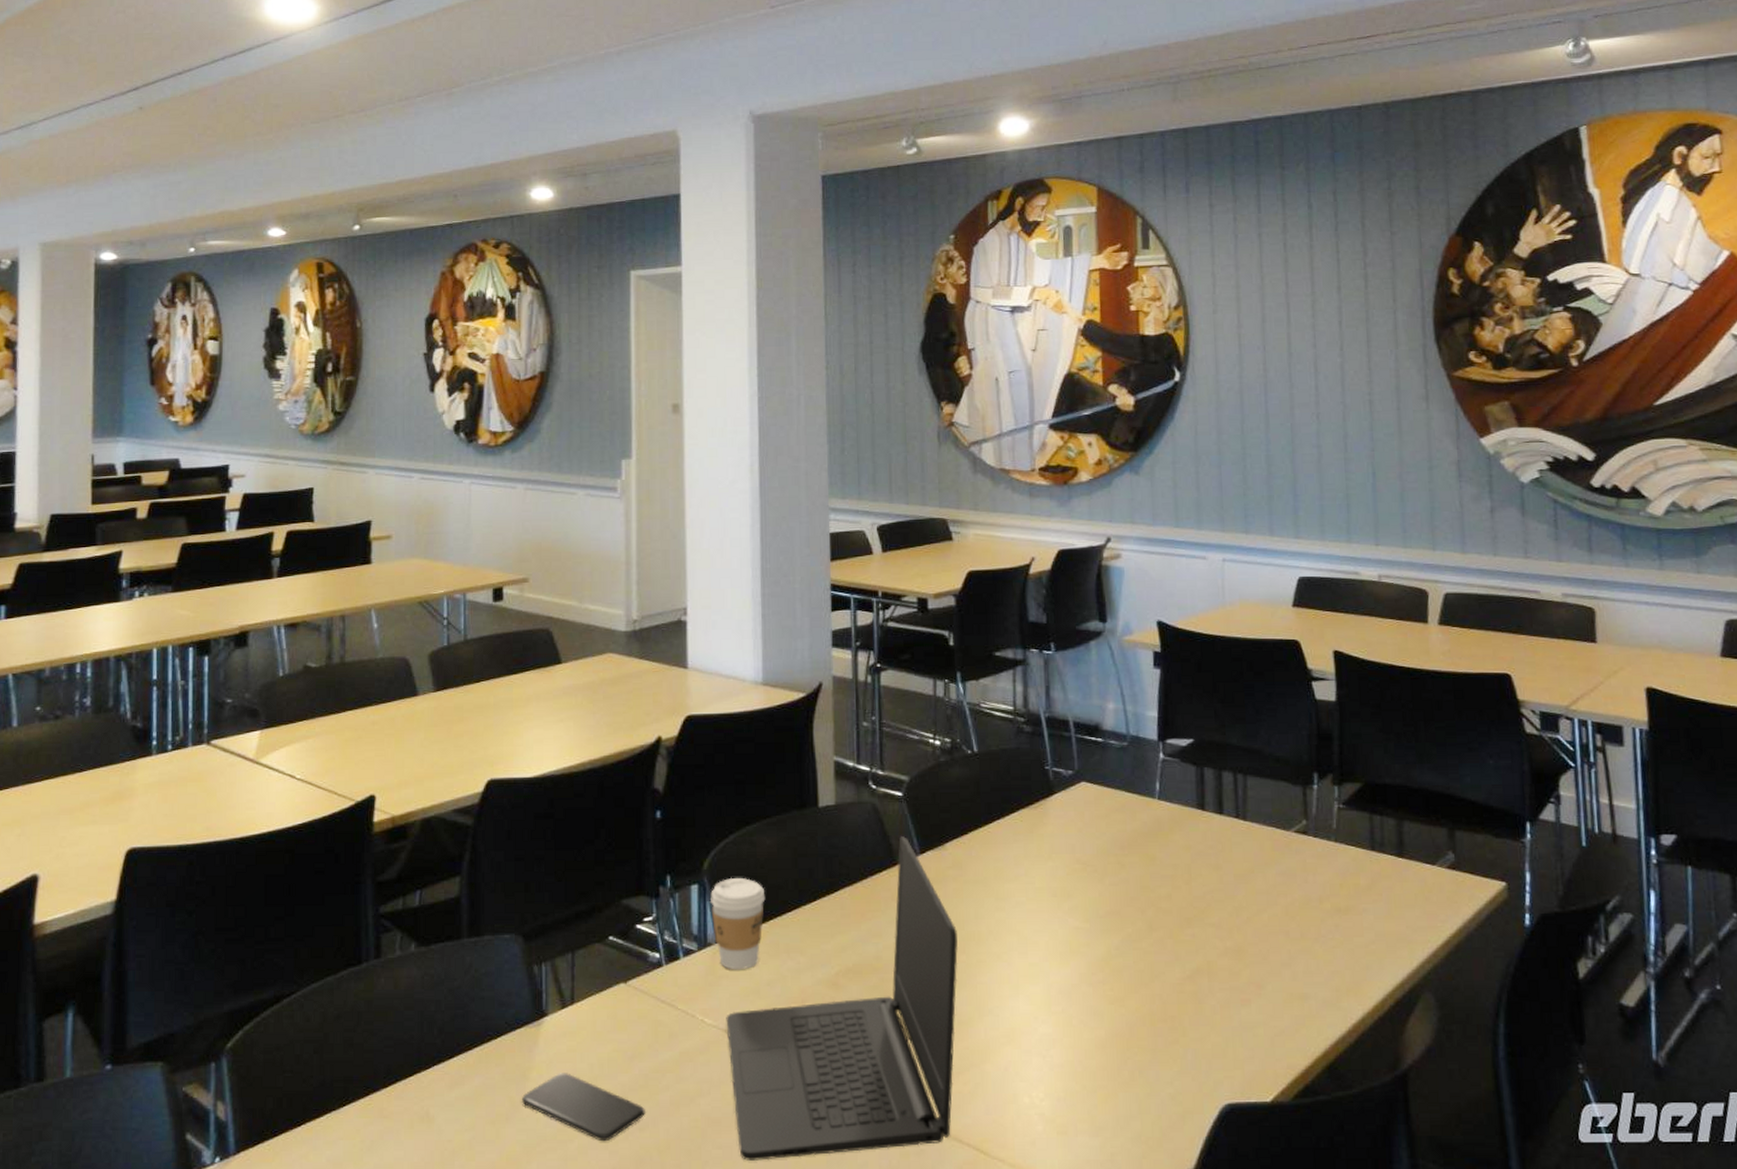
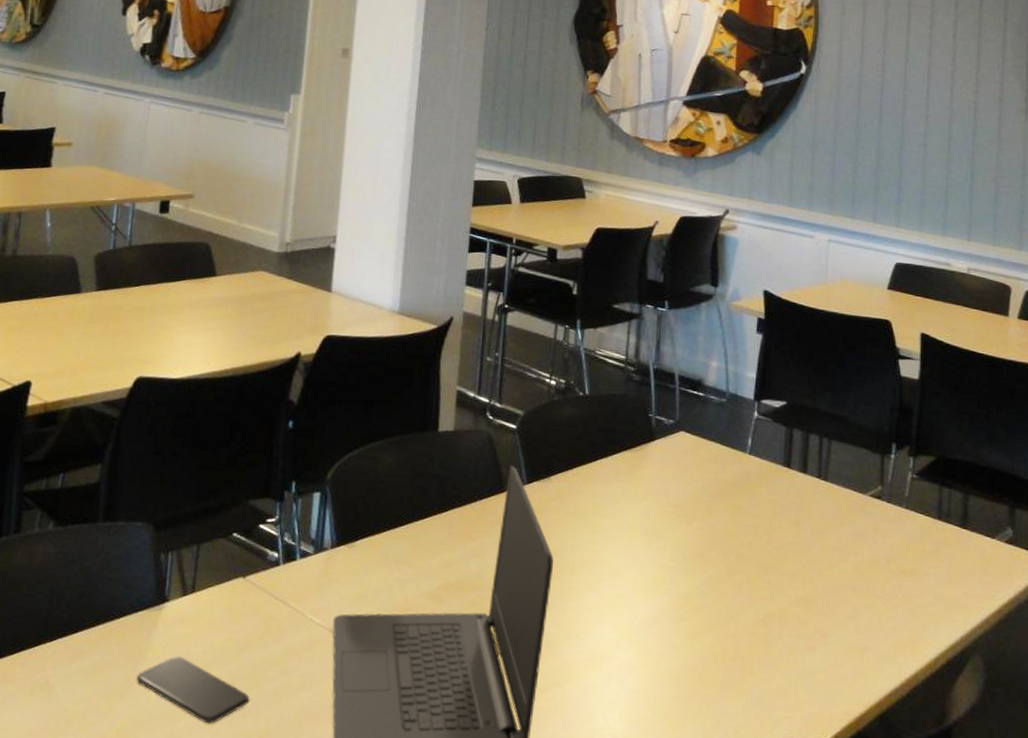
coffee cup: present [711,877,766,970] -> none [330,489,381,576]

